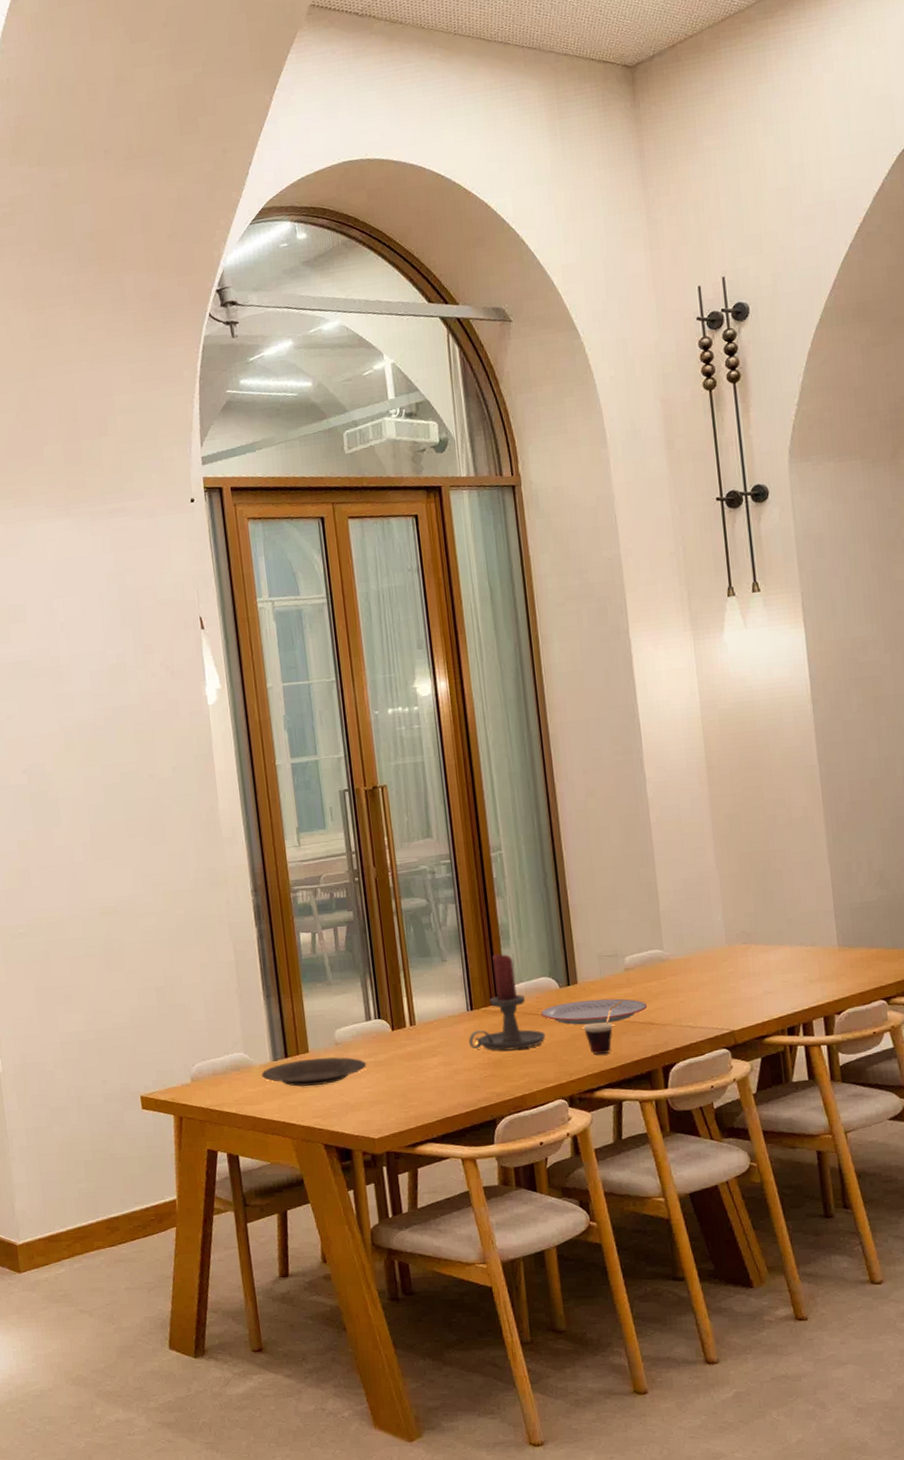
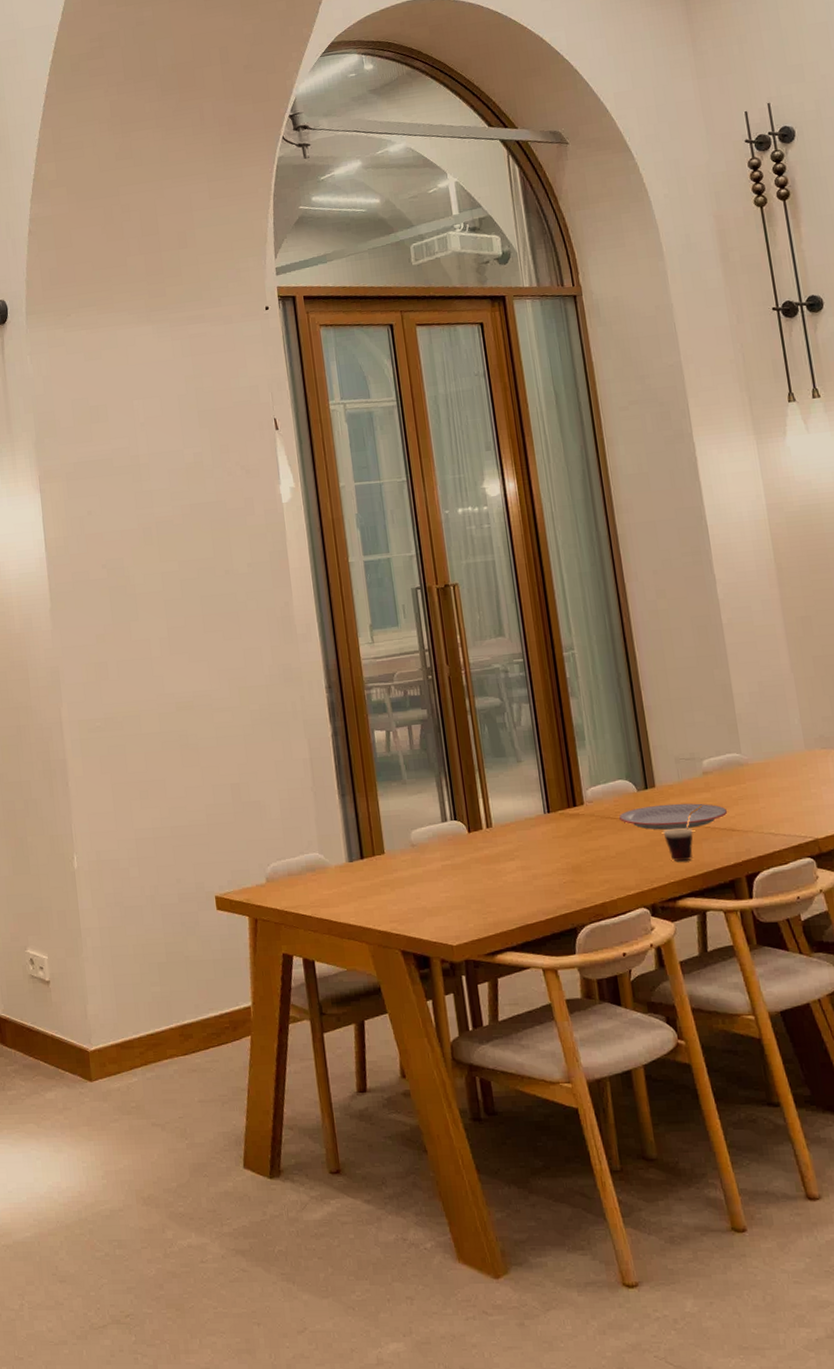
plate: present [261,1057,367,1087] -> none [337,859,444,889]
candle holder: present [469,954,546,1051] -> none [546,755,625,856]

